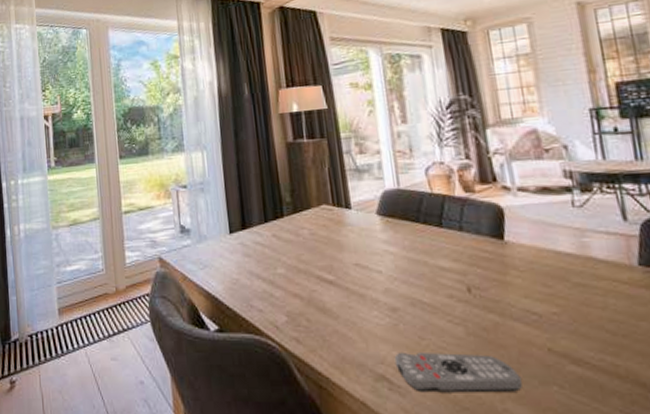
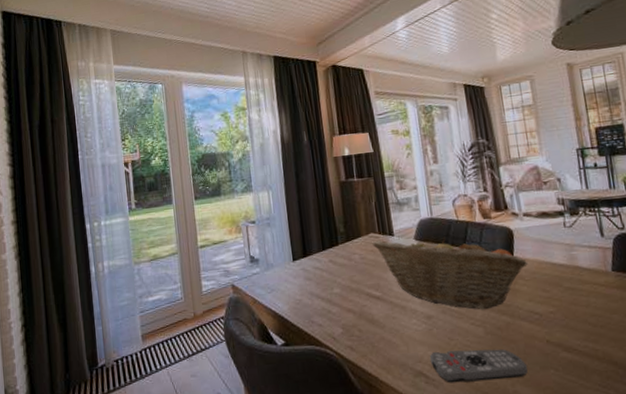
fruit basket: none [324,212,524,305] -> present [372,236,529,310]

